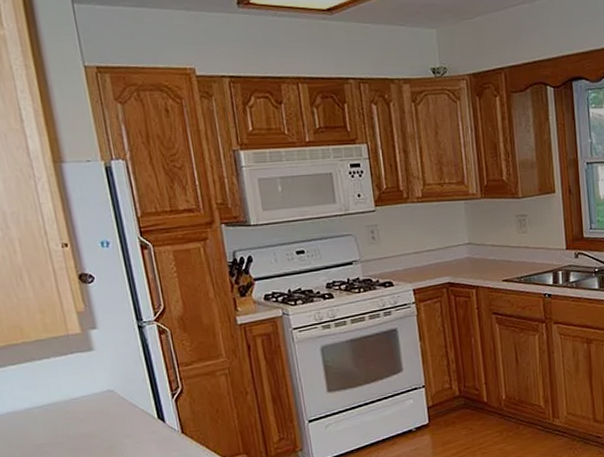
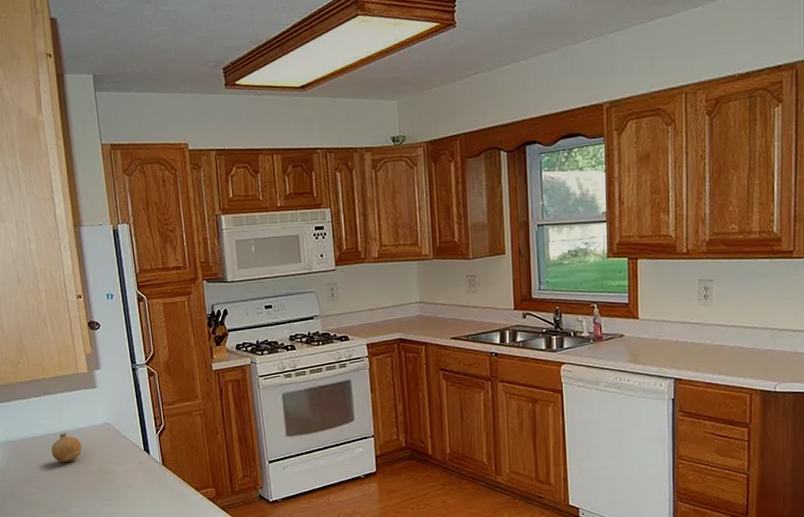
fruit: none [37,405,79,439] -> present [51,433,82,463]

